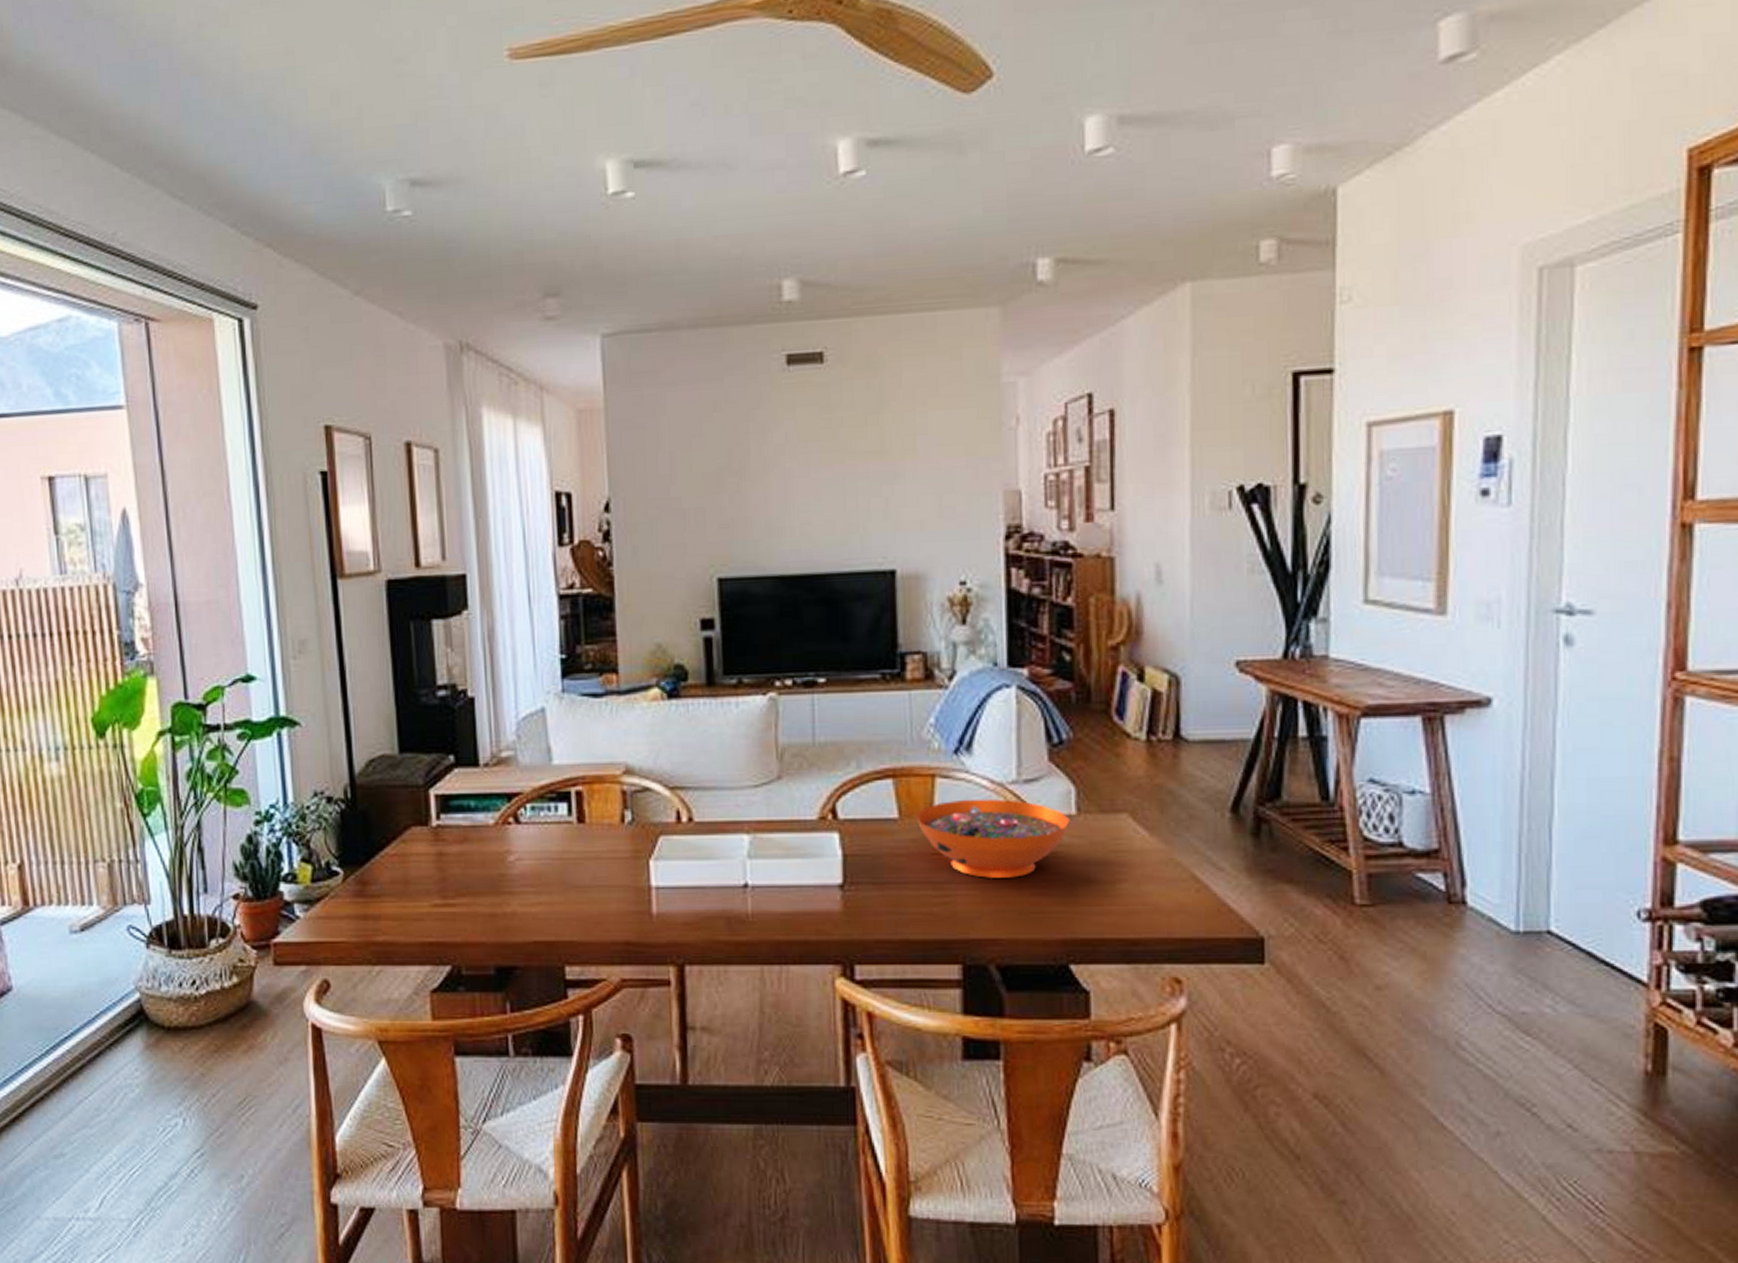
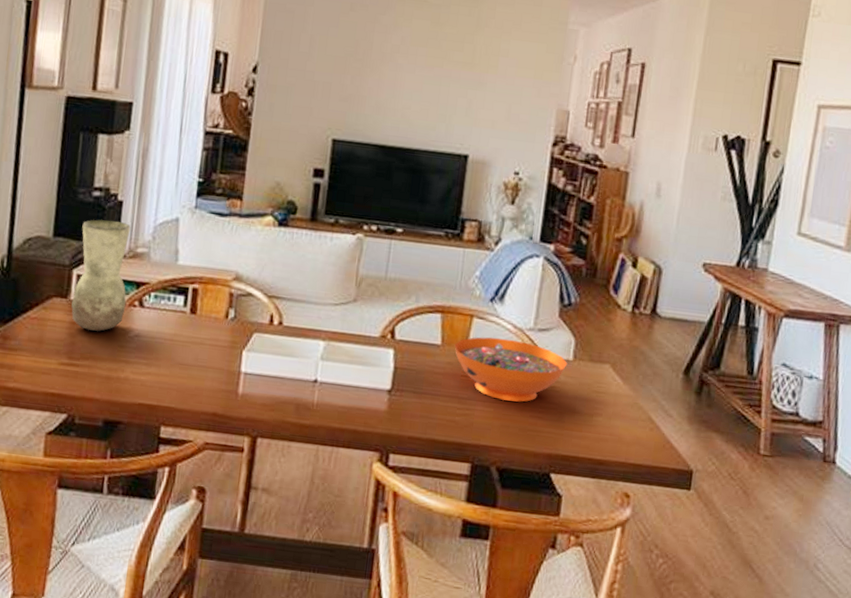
vase: none [431,722,499,860] -> present [71,219,131,332]

